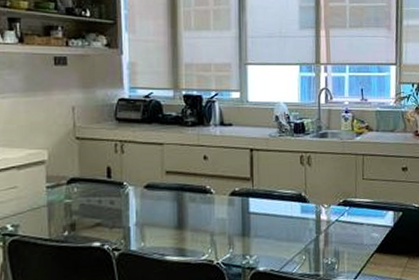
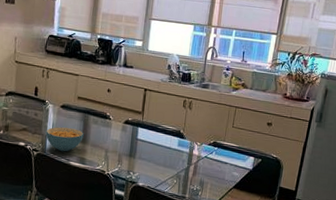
cereal bowl: none [128,212,180,246] -> present [45,127,84,152]

